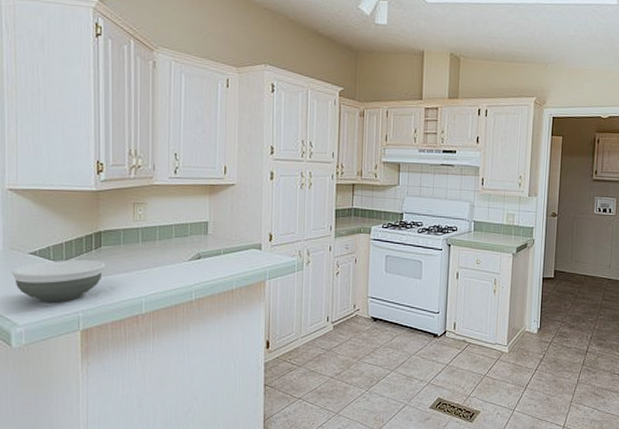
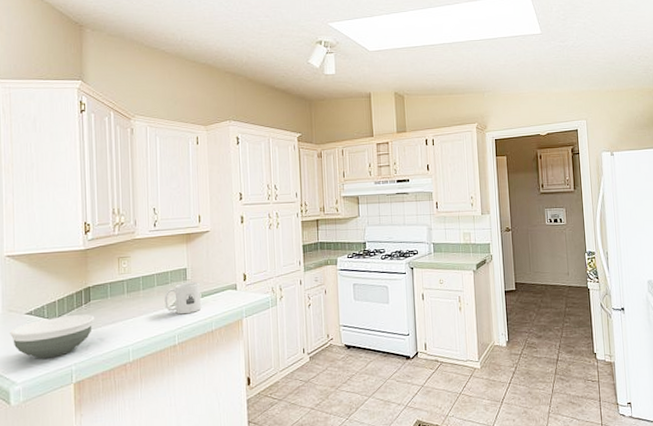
mug: none [182,237,222,270] -> present [164,282,201,315]

